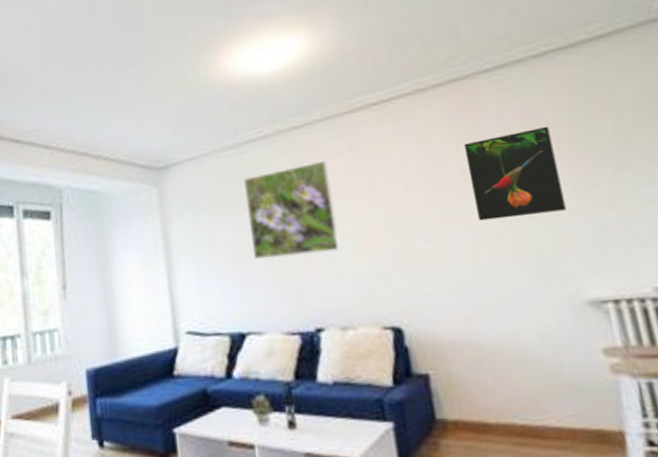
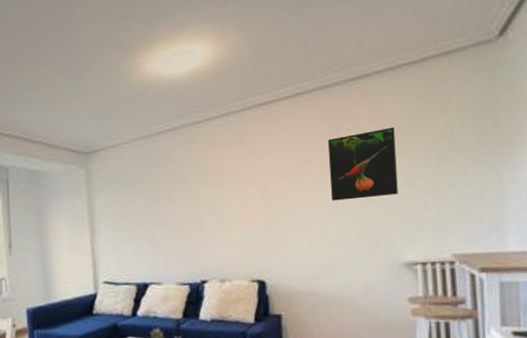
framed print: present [244,160,340,260] -> none [154,150,225,228]

